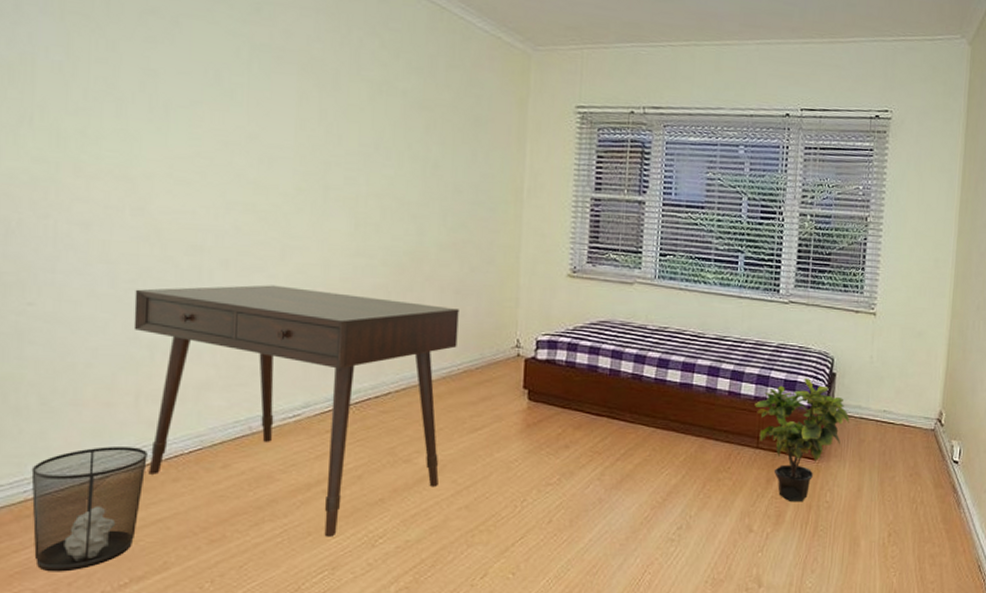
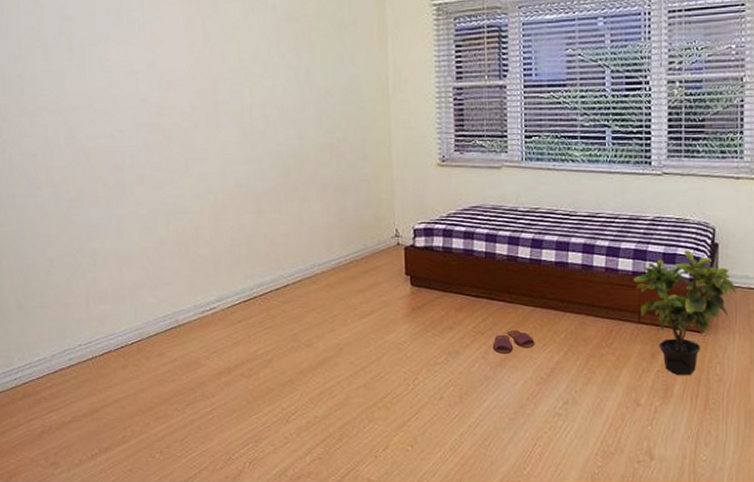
waste bin: present [31,447,148,572] -> none [17,340,101,444]
desk: present [133,285,459,537] -> none [75,195,342,414]
slippers: none [610,451,653,477] -> present [493,330,535,355]

